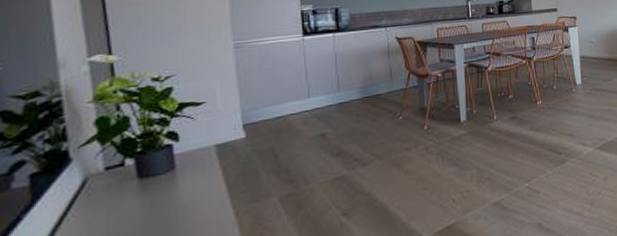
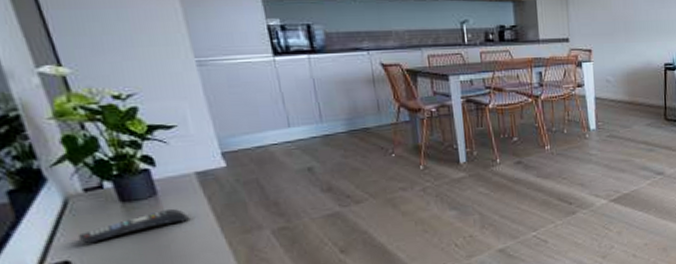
remote control: none [88,181,203,223] -> present [77,208,191,244]

